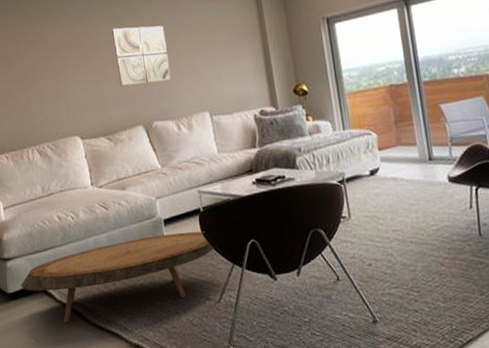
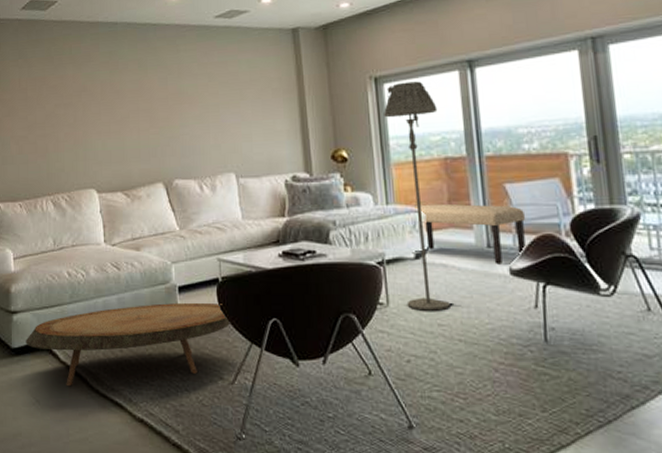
wall art: present [112,25,171,86] -> none [137,76,196,139]
floor lamp: none [336,19,402,220] -> present [384,81,450,311]
bench: none [365,123,460,174] -> present [412,203,526,265]

